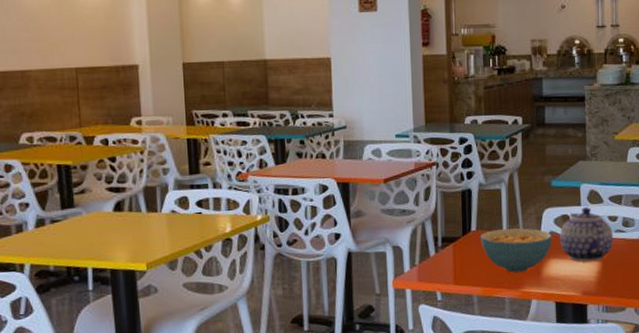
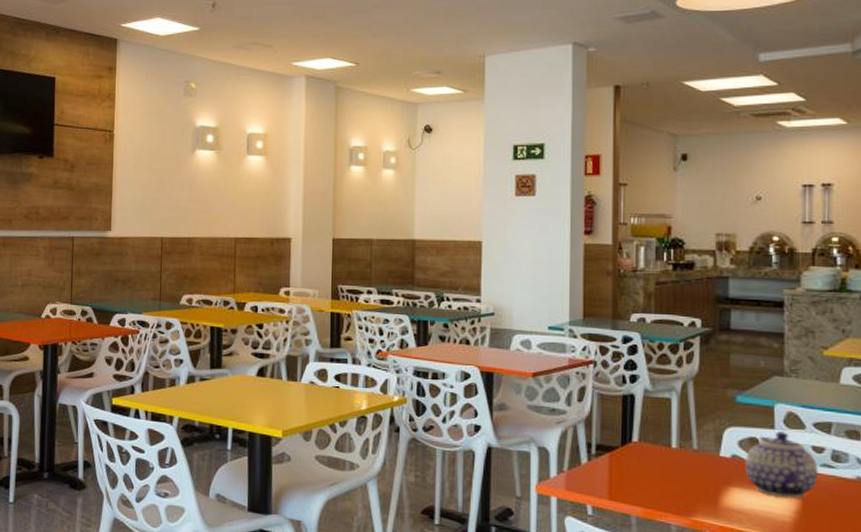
cereal bowl: present [480,228,552,273] -> none [643,443,735,498]

